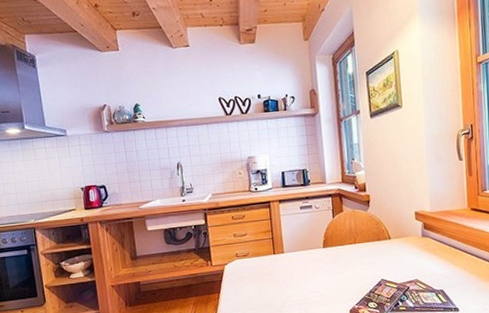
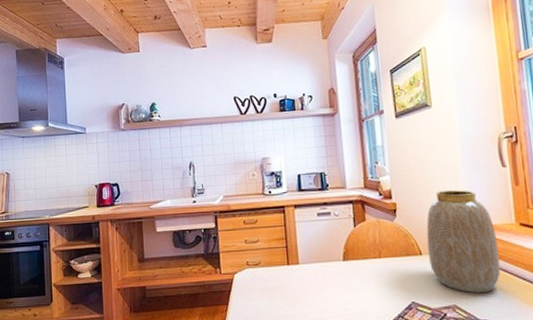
vase: none [395,181,454,269] -> present [426,190,501,294]

